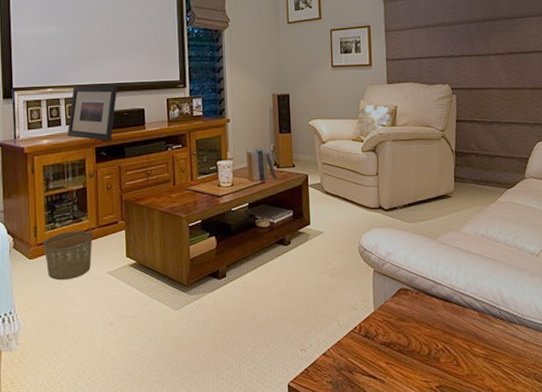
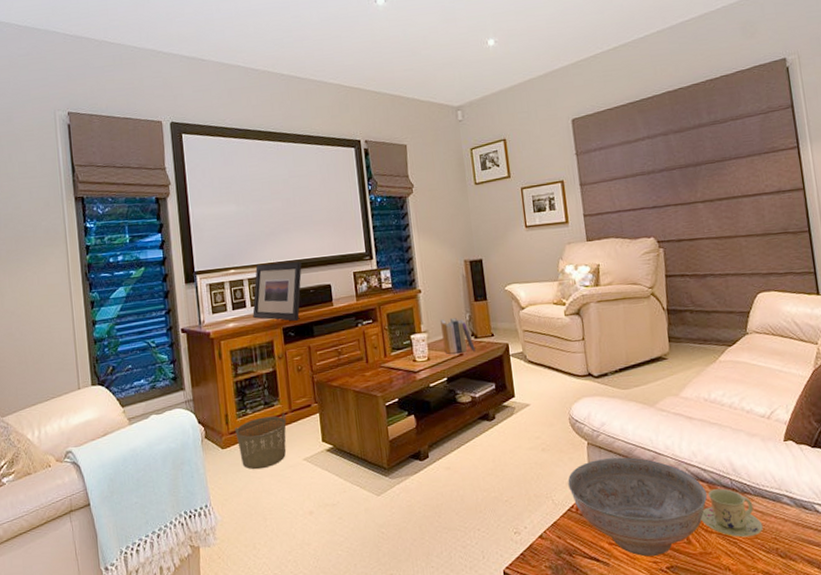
decorative bowl: none [353,285,477,376] -> present [568,457,707,557]
cup and saucer: none [470,317,525,362] -> present [700,488,763,538]

